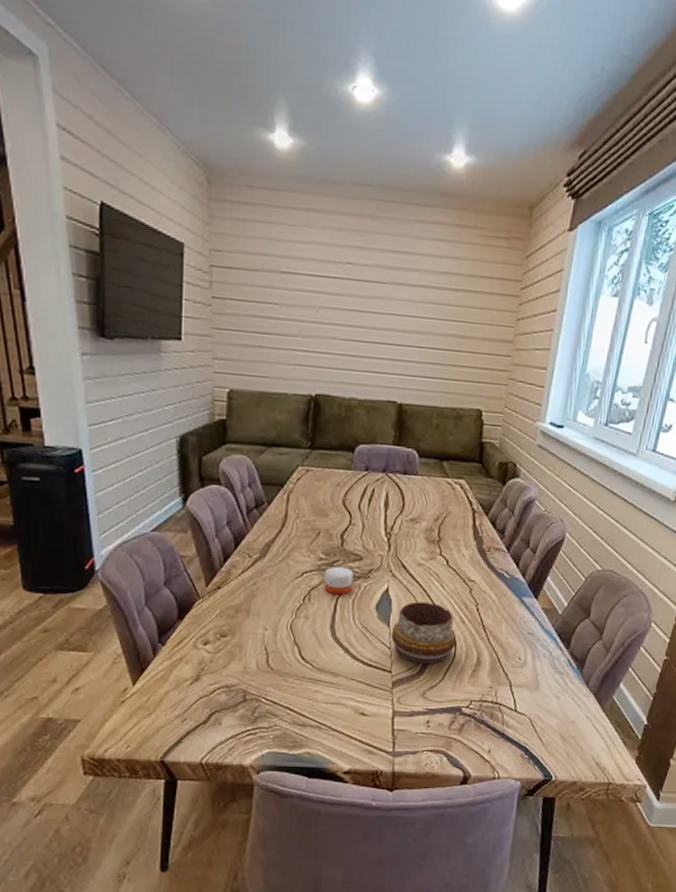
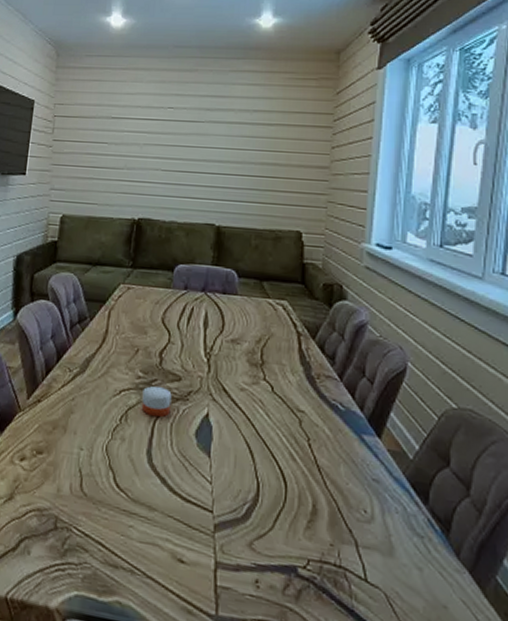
decorative bowl: present [390,601,457,665] -> none [211,430,287,508]

